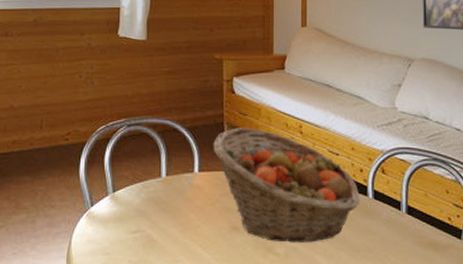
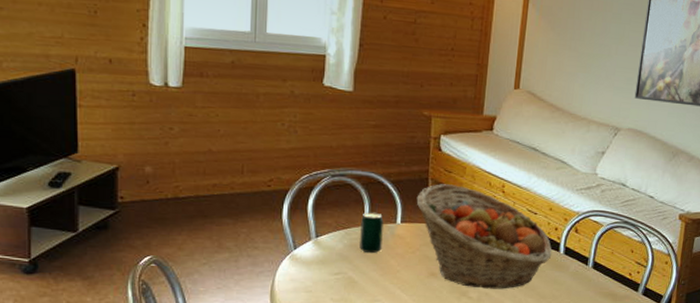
beverage can: none [157,162,181,208] -> present [359,212,384,254]

